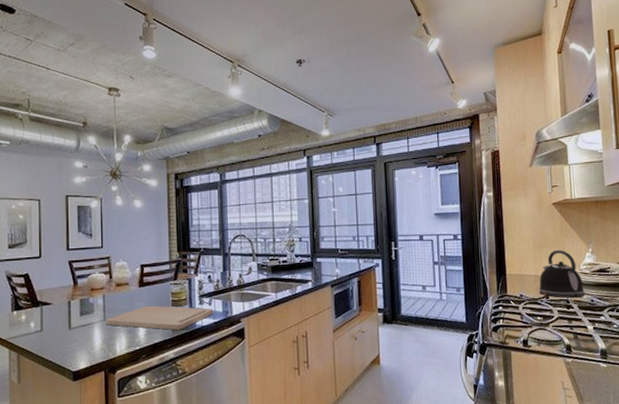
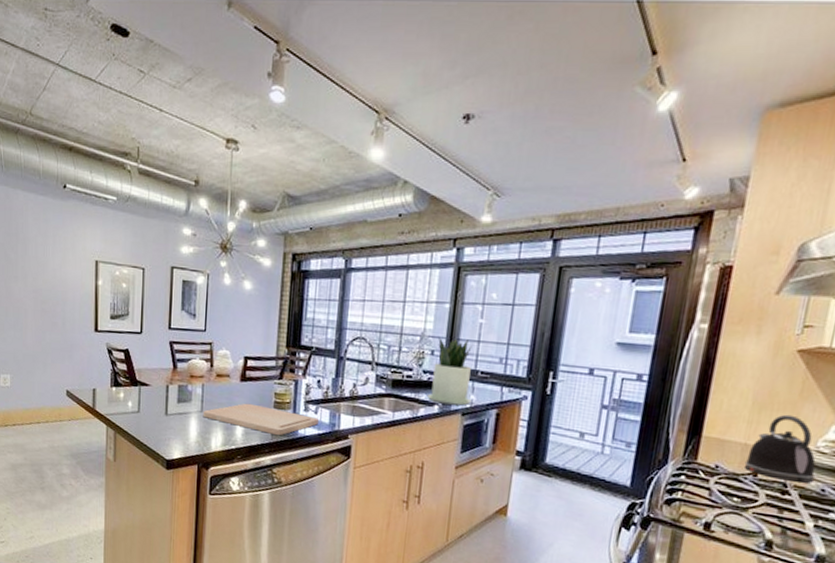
planter: none [301,225,337,280] -> present [426,337,472,406]

